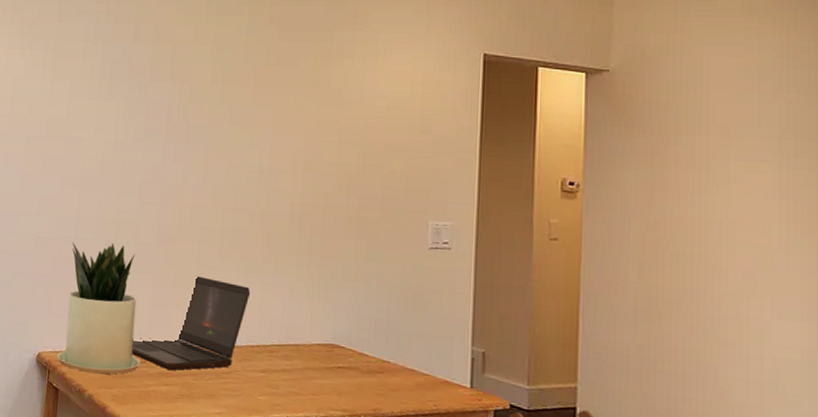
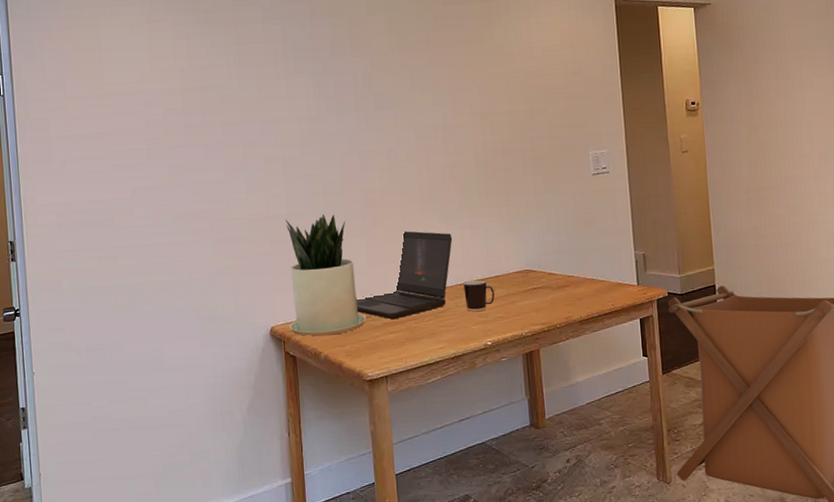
mug: none [254,343,290,381] -> present [463,279,495,312]

